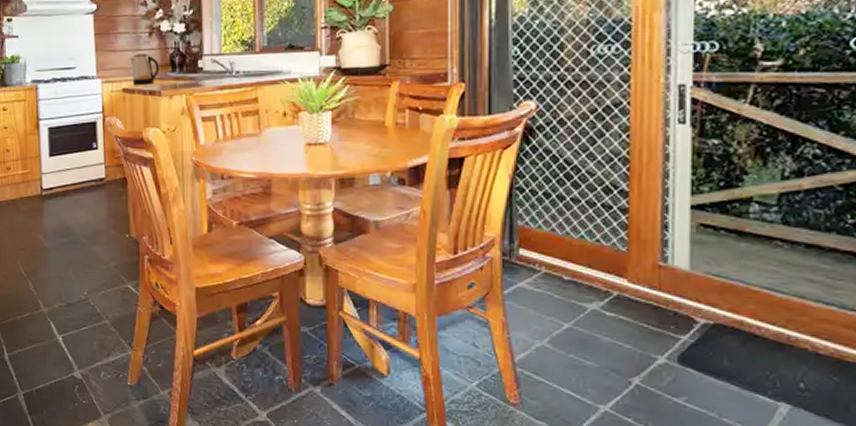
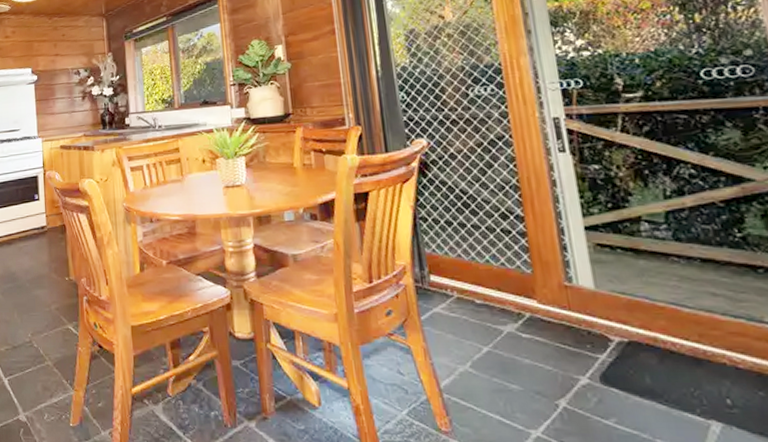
kettle: present [130,53,159,86] -> none [66,114,92,143]

